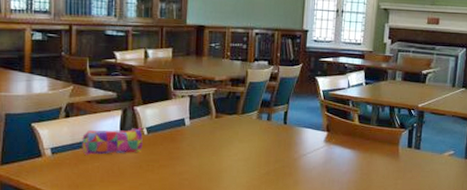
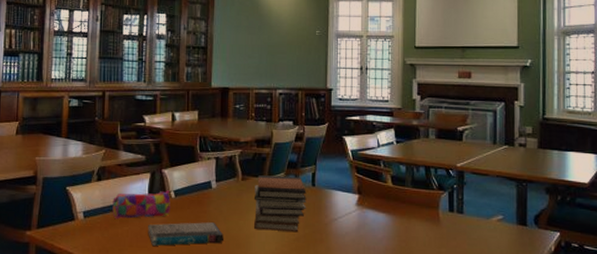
book: none [119,158,196,181] -> present [148,222,223,246]
book stack: none [226,113,278,167] -> present [253,175,307,233]

